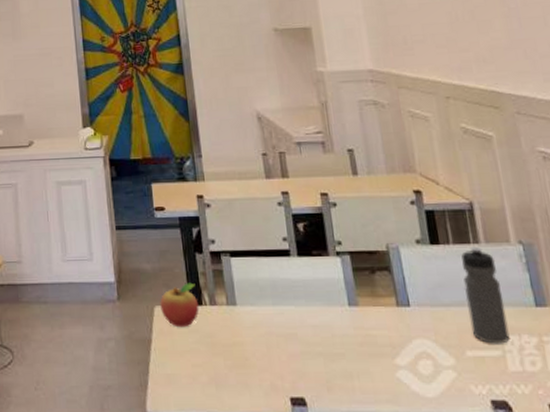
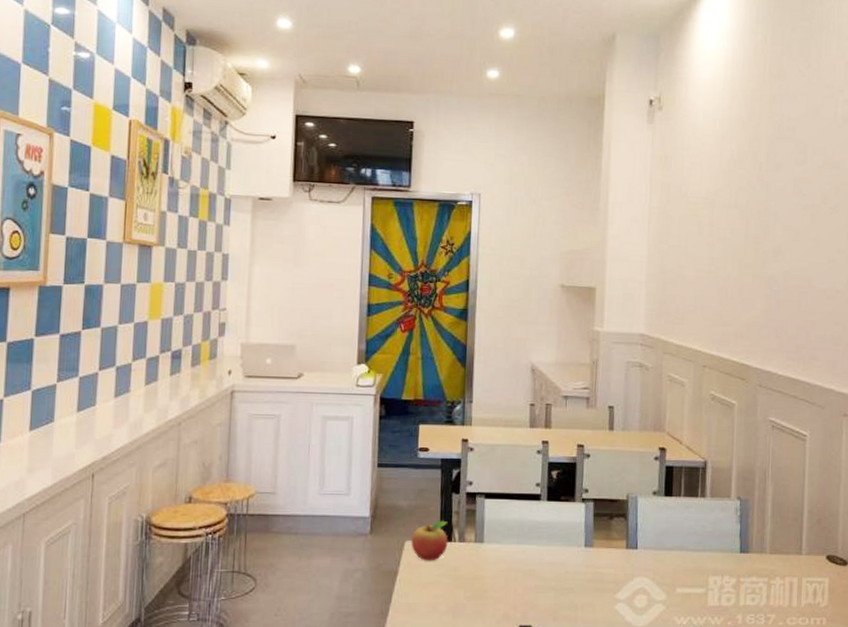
water bottle: present [461,246,510,344] -> none [684,500,716,583]

